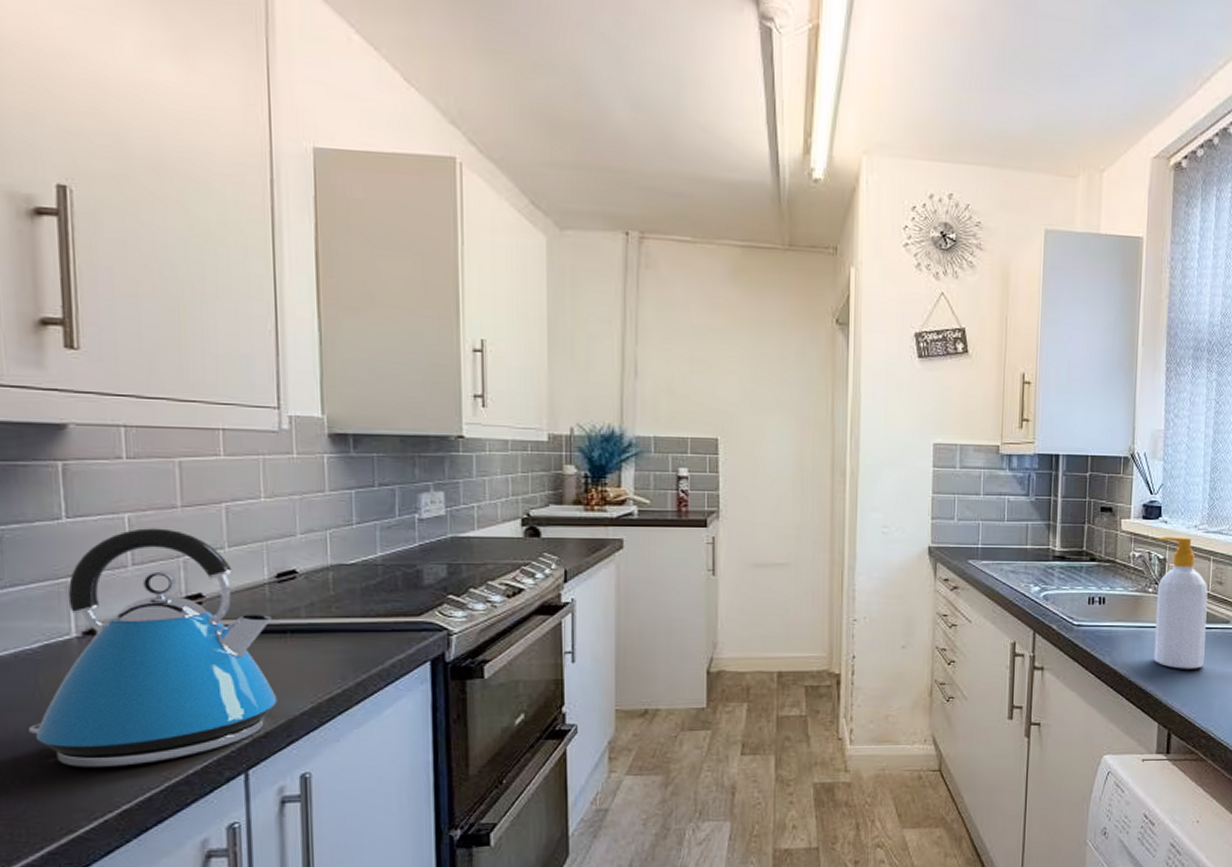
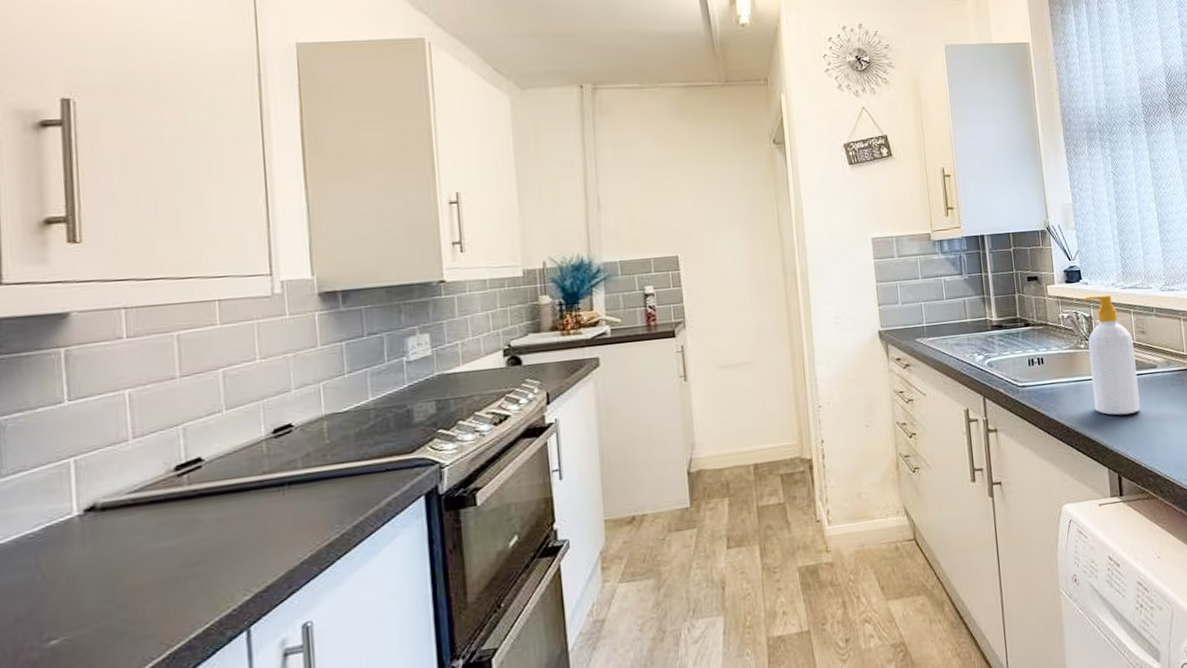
kettle: present [29,528,278,768] -> none [29,399,277,647]

